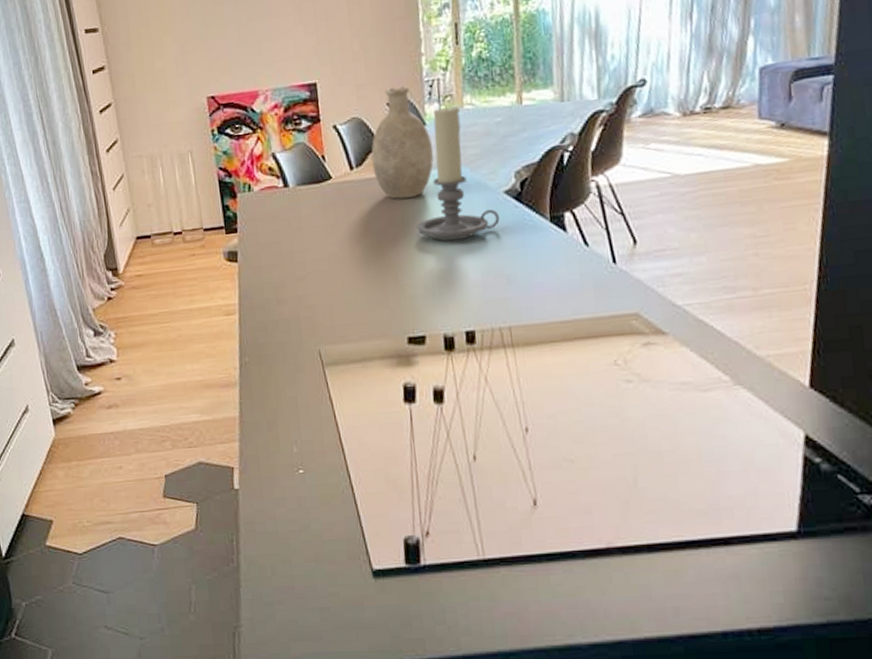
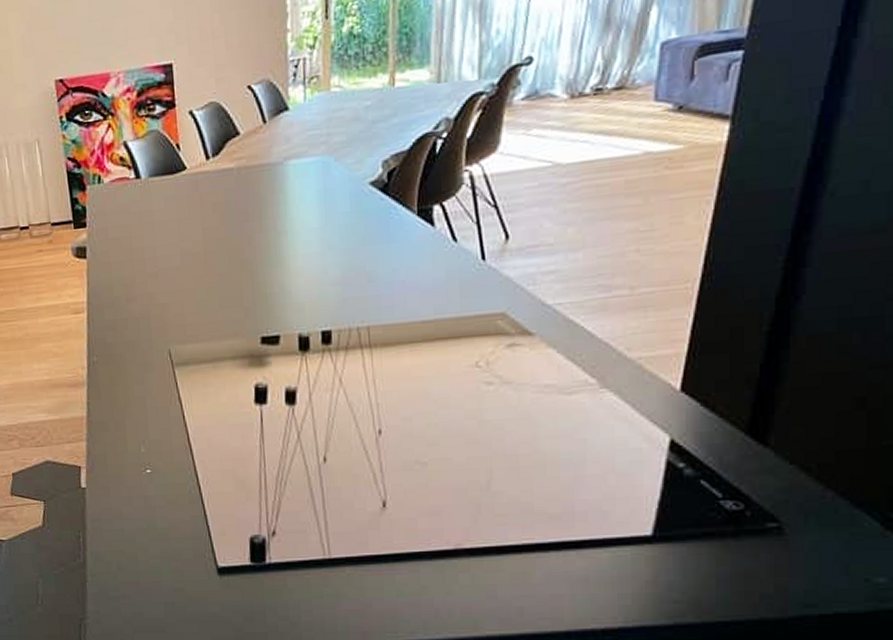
decorative vase: present [371,86,434,199] -> none [229,66,296,191]
candle holder: present [416,106,500,241] -> none [275,89,363,236]

